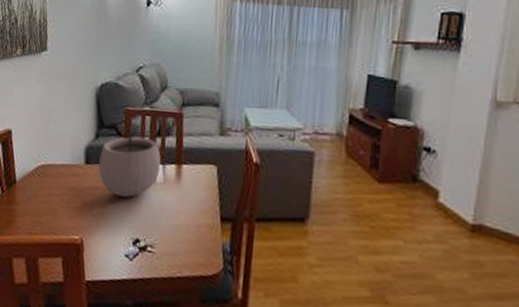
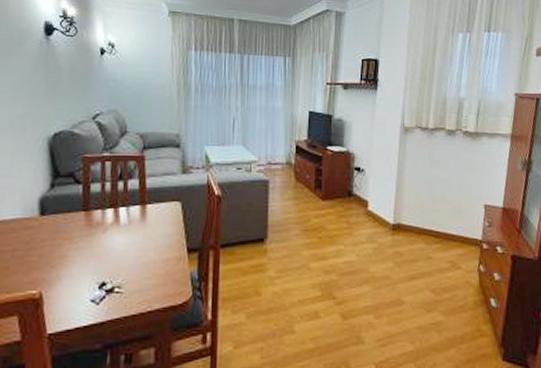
plant pot: present [98,121,162,198] -> none [55,168,125,243]

